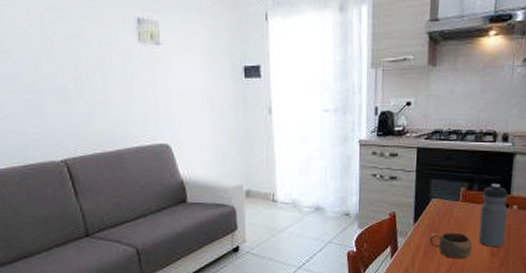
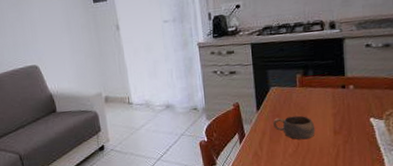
water bottle: present [478,183,508,247] -> none [318,67,346,126]

